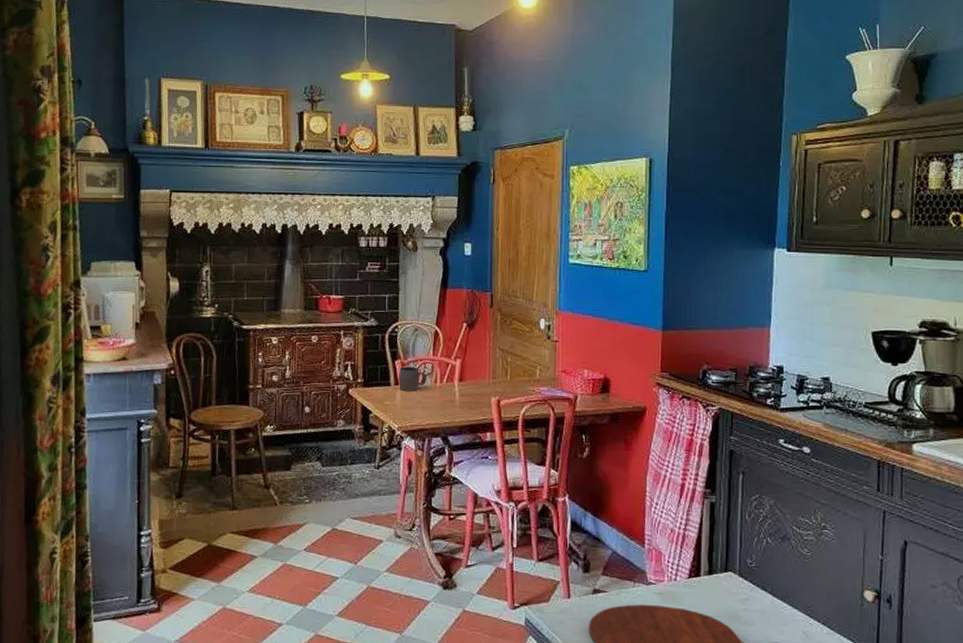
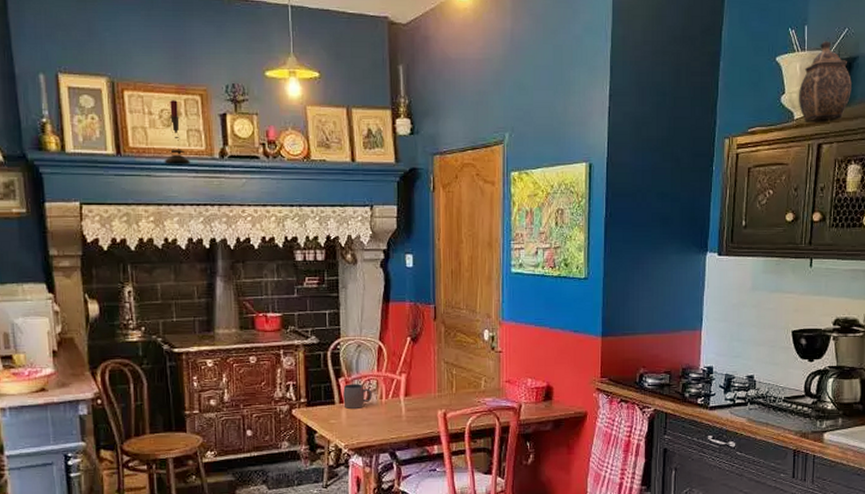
candle: none [246,99,269,158] -> present [164,99,190,166]
decorative jar: none [872,39,930,119] -> present [799,41,852,122]

